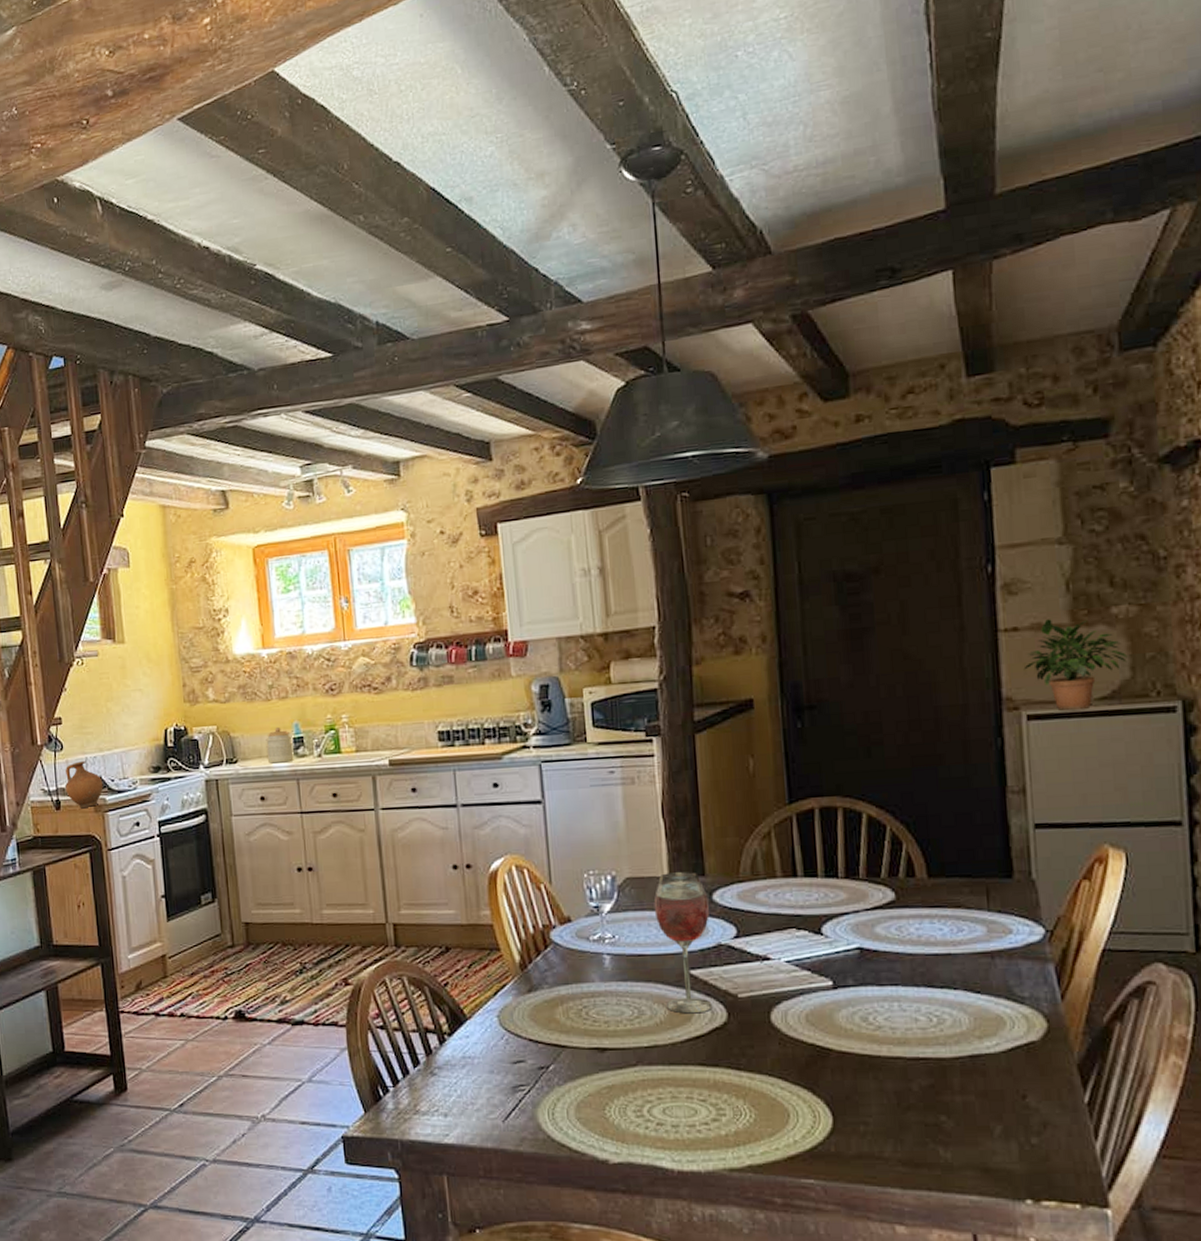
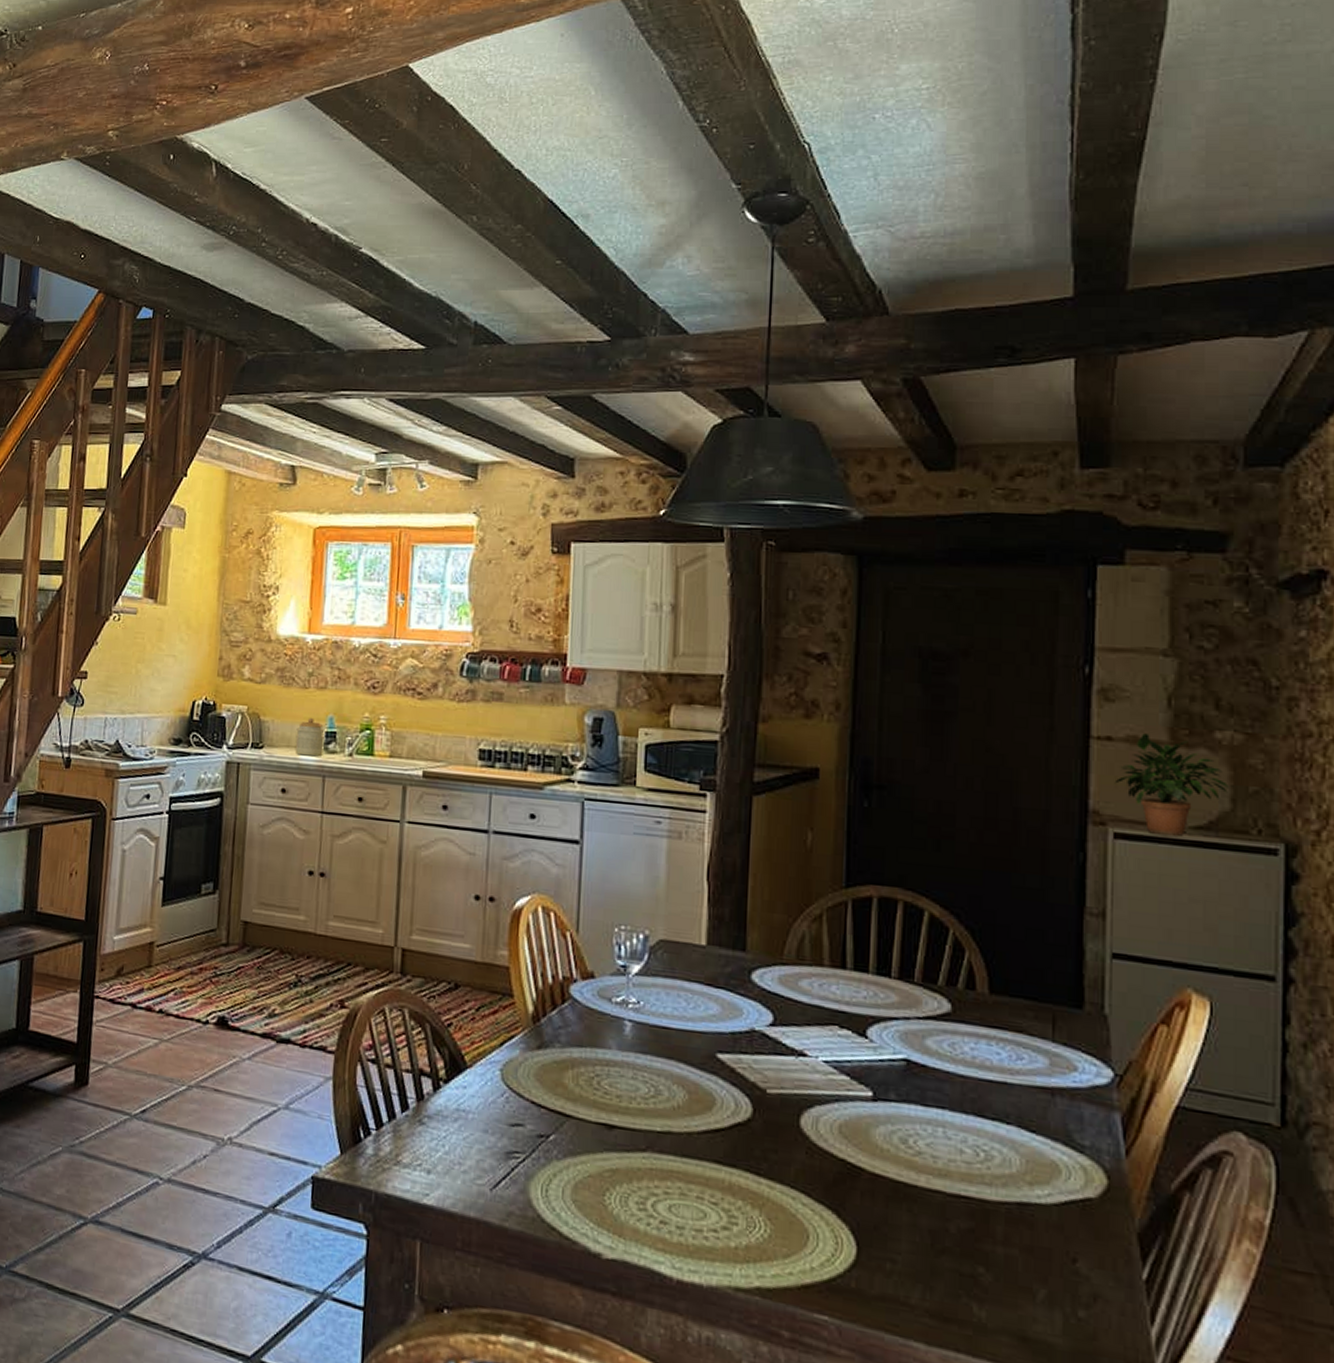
ceramic jug: present [65,761,103,809] -> none [79,720,119,771]
wineglass: present [653,872,713,1014] -> none [686,941,746,1104]

